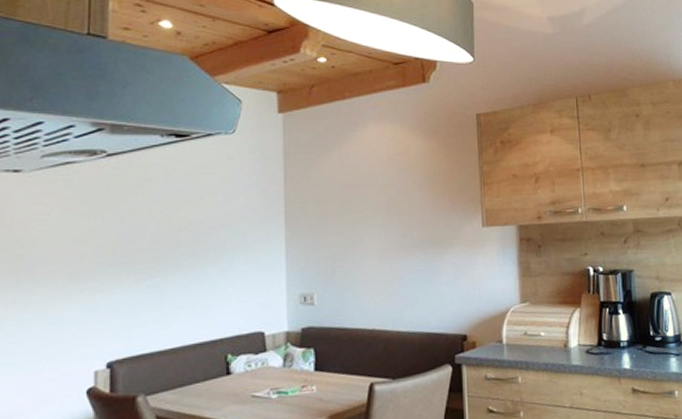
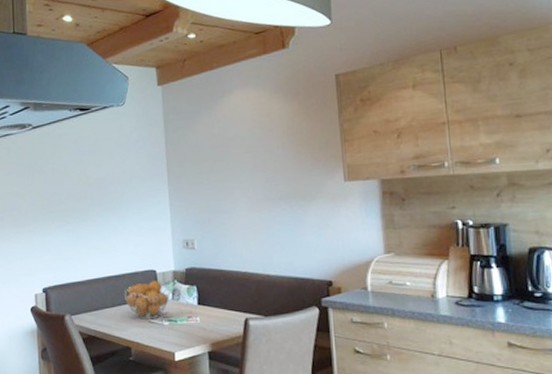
fruit basket: none [222,344,282,394] -> present [124,281,171,320]

